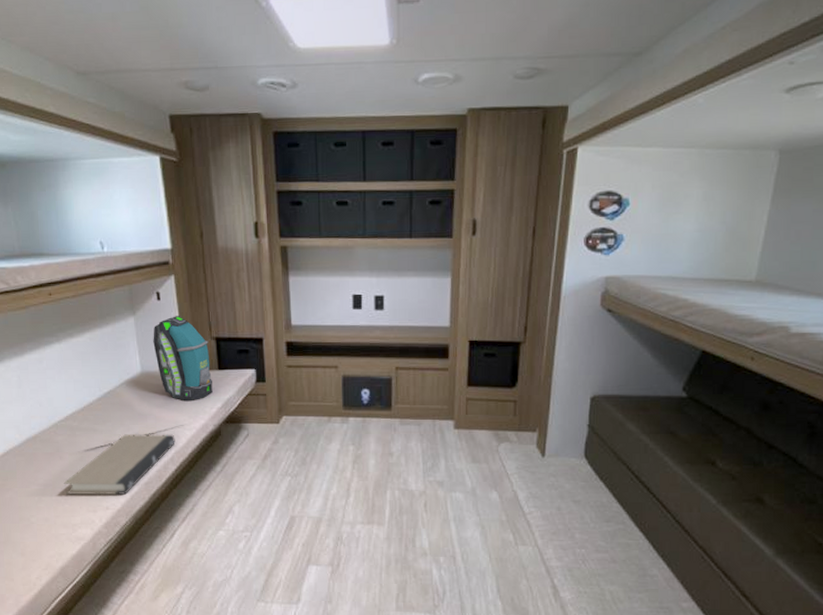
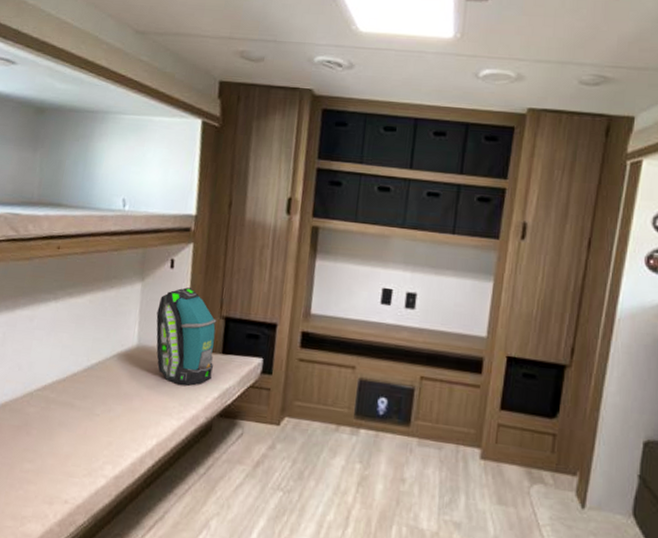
book: present [63,434,175,496] -> none [23,415,160,489]

